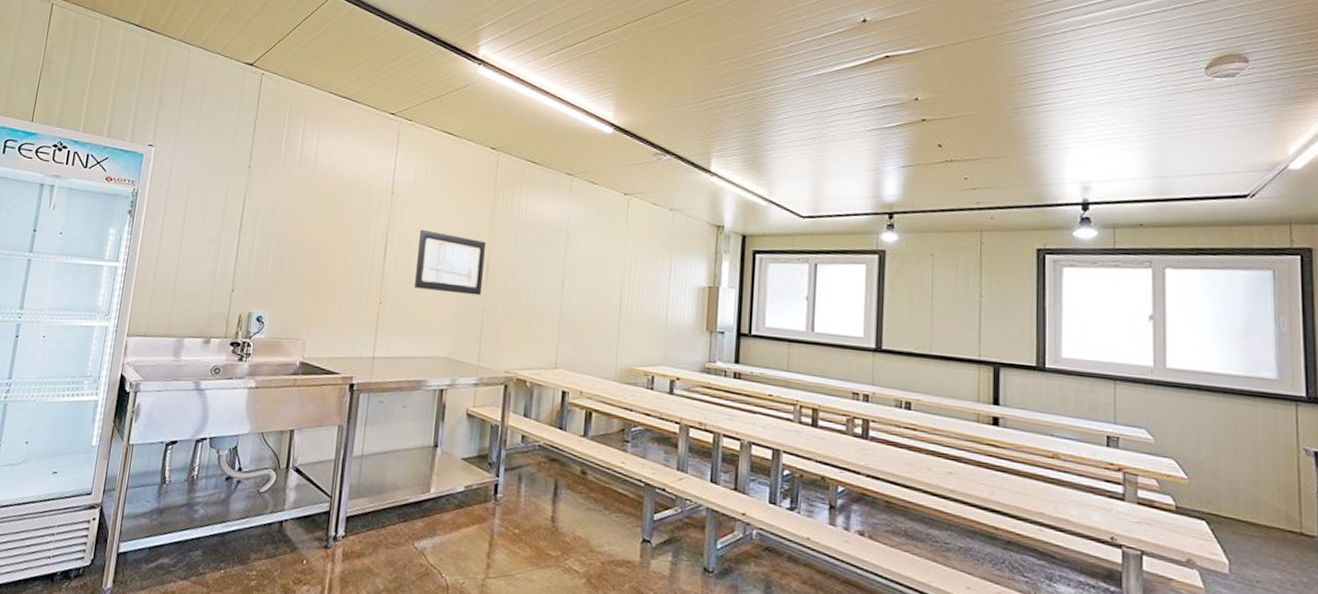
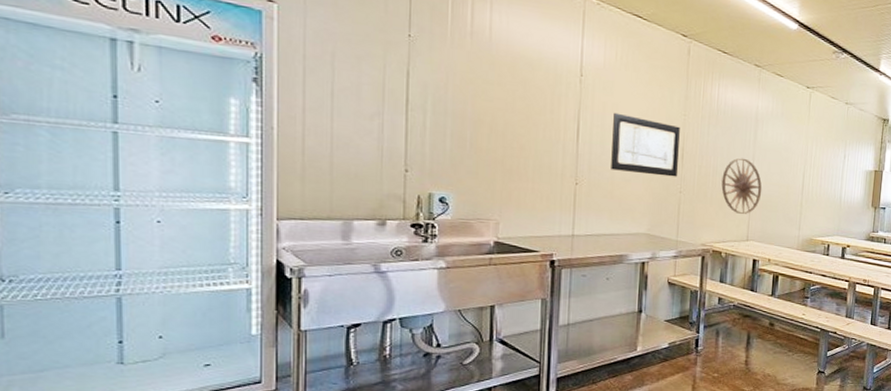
wall art: none [527,274,573,338] -> present [721,158,762,214]

